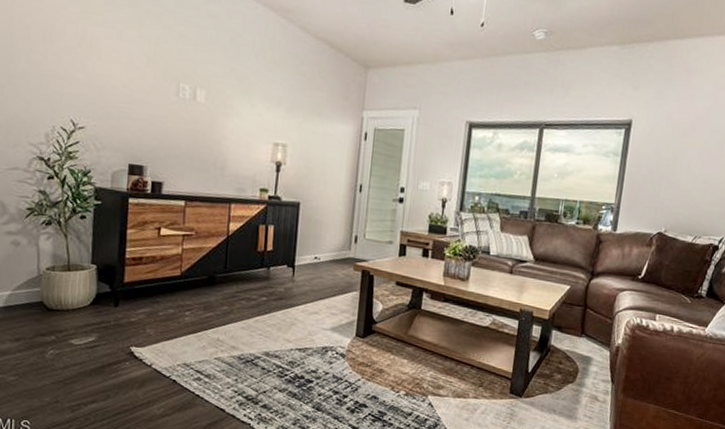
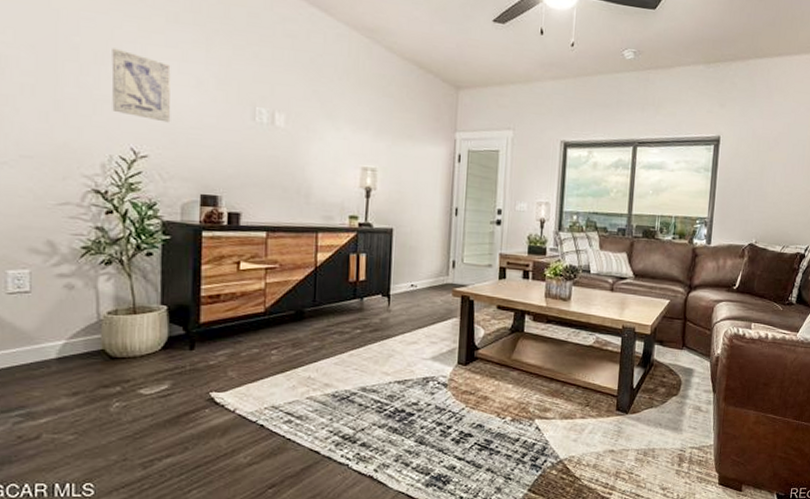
wall art: none [56,27,107,97] -> present [111,48,171,123]

